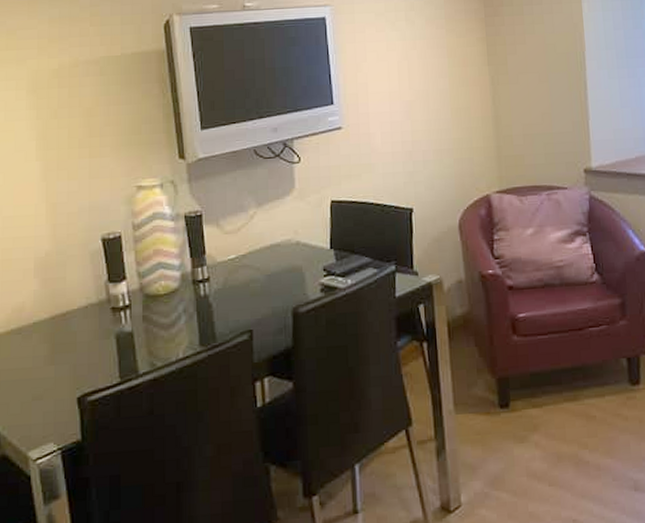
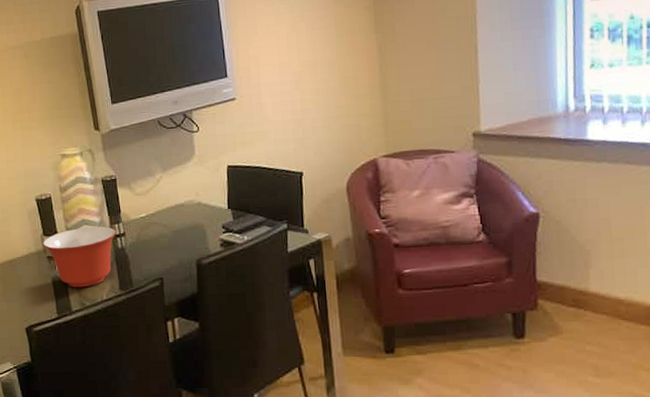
mixing bowl: none [107,270,199,345] -> present [43,226,116,288]

